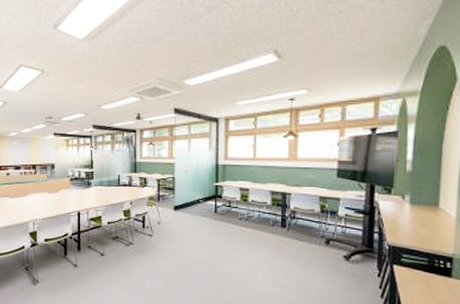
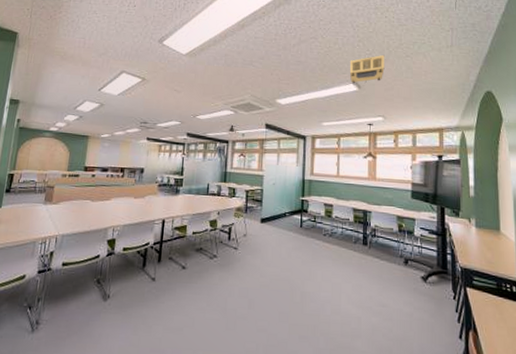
projector: none [268,13,312,55] -> present [349,54,385,85]

